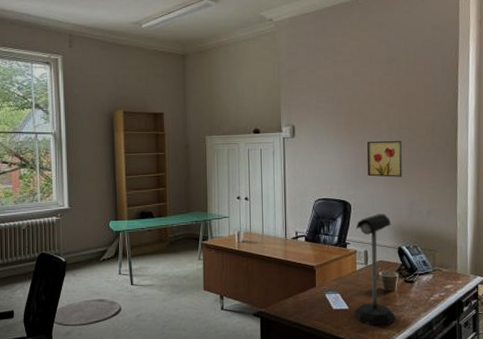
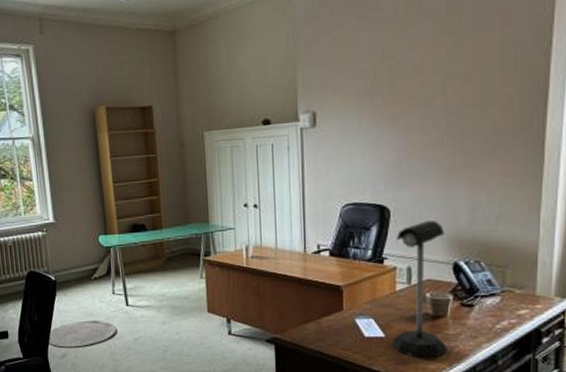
wall art: present [366,141,403,177] -> none [413,124,464,173]

